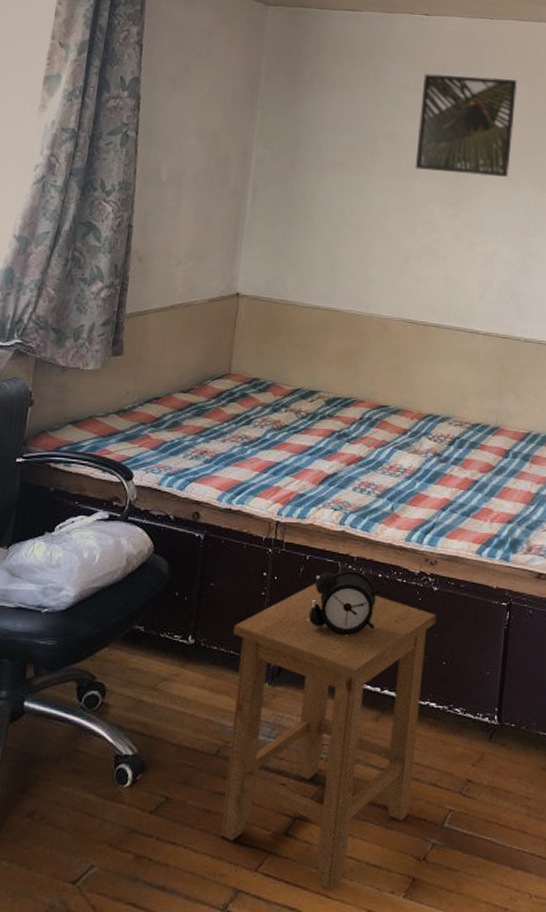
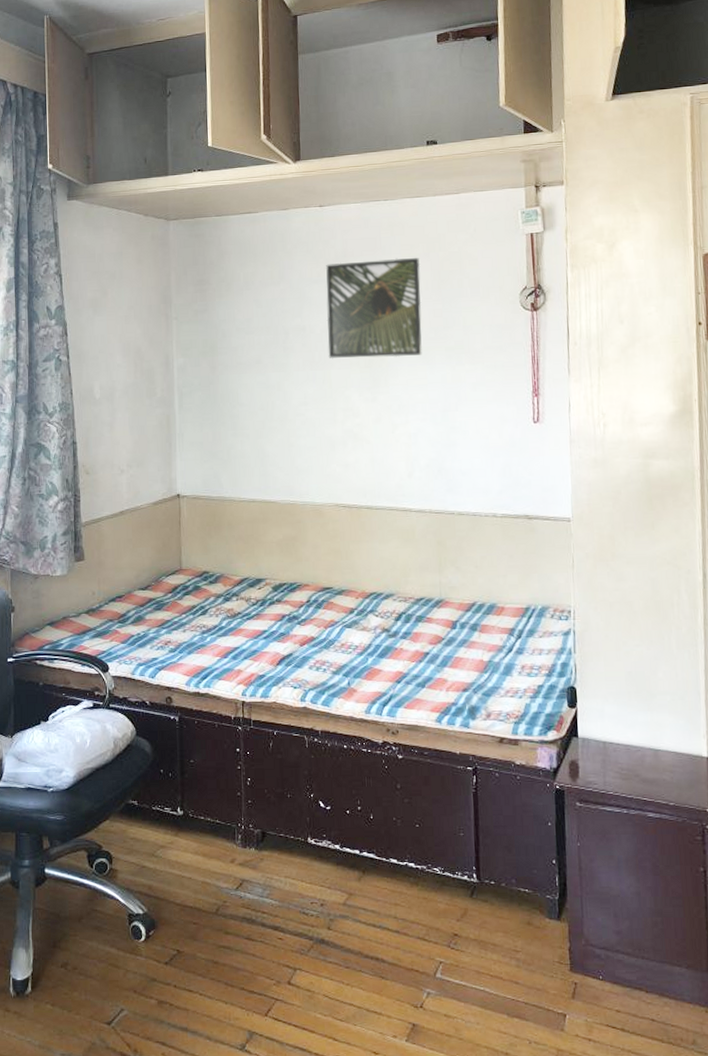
stool: present [221,584,437,890] -> none [216,757,405,1033]
alarm clock: present [307,570,383,636] -> none [282,742,350,804]

